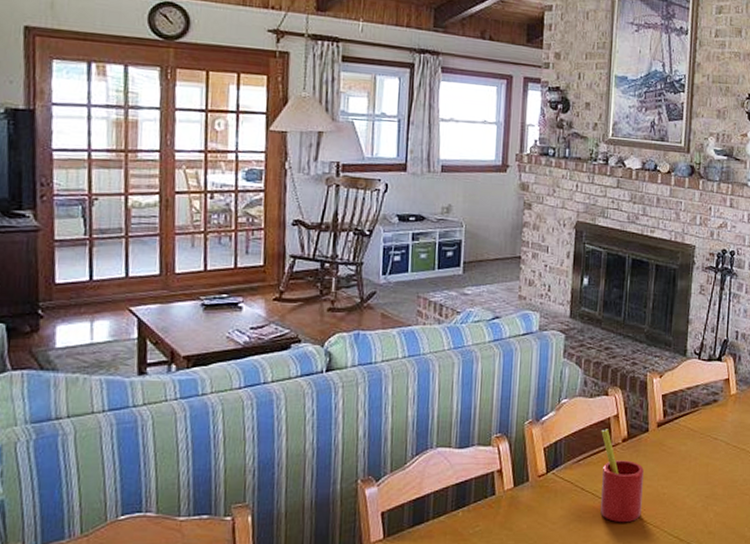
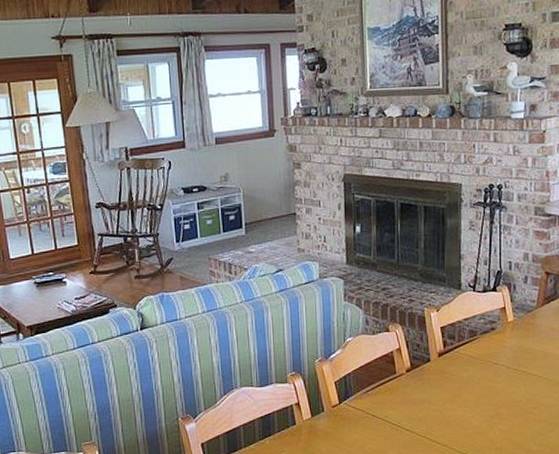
straw: present [600,429,644,523] -> none [386,361,430,444]

